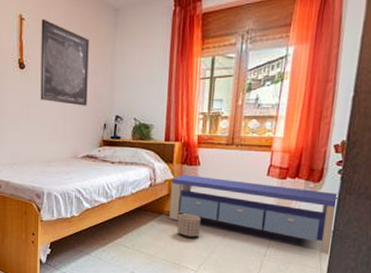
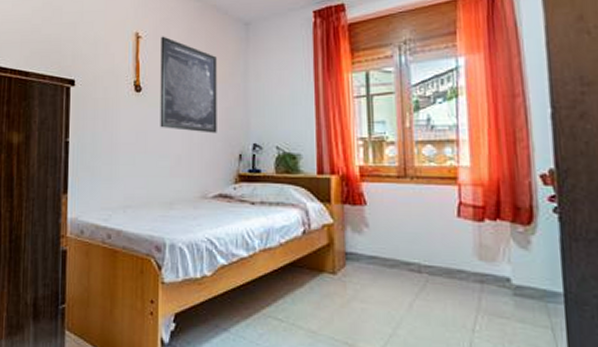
storage bench: present [169,175,338,255] -> none [331,217,568,331]
planter: present [177,214,201,237] -> none [344,271,377,305]

